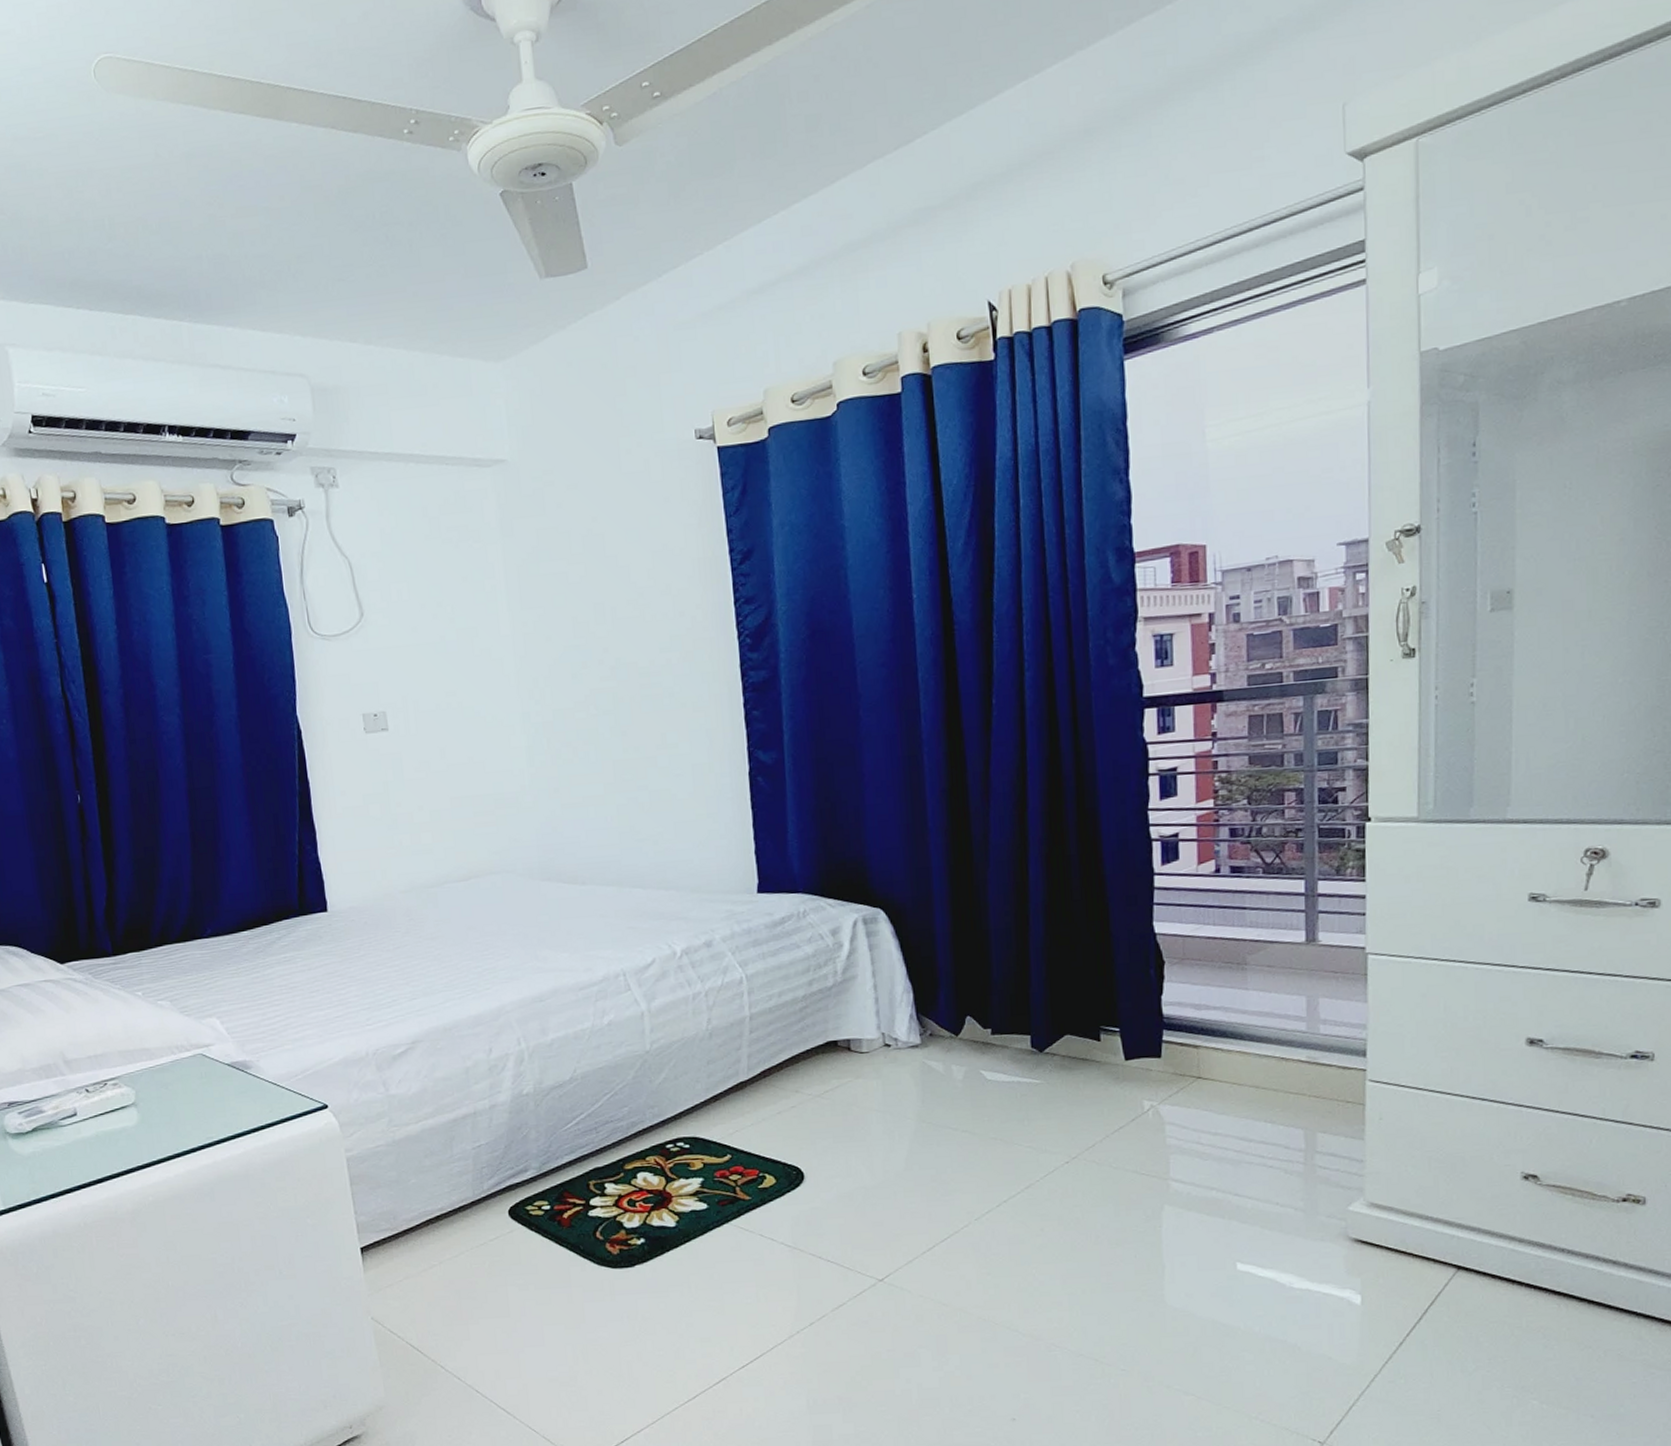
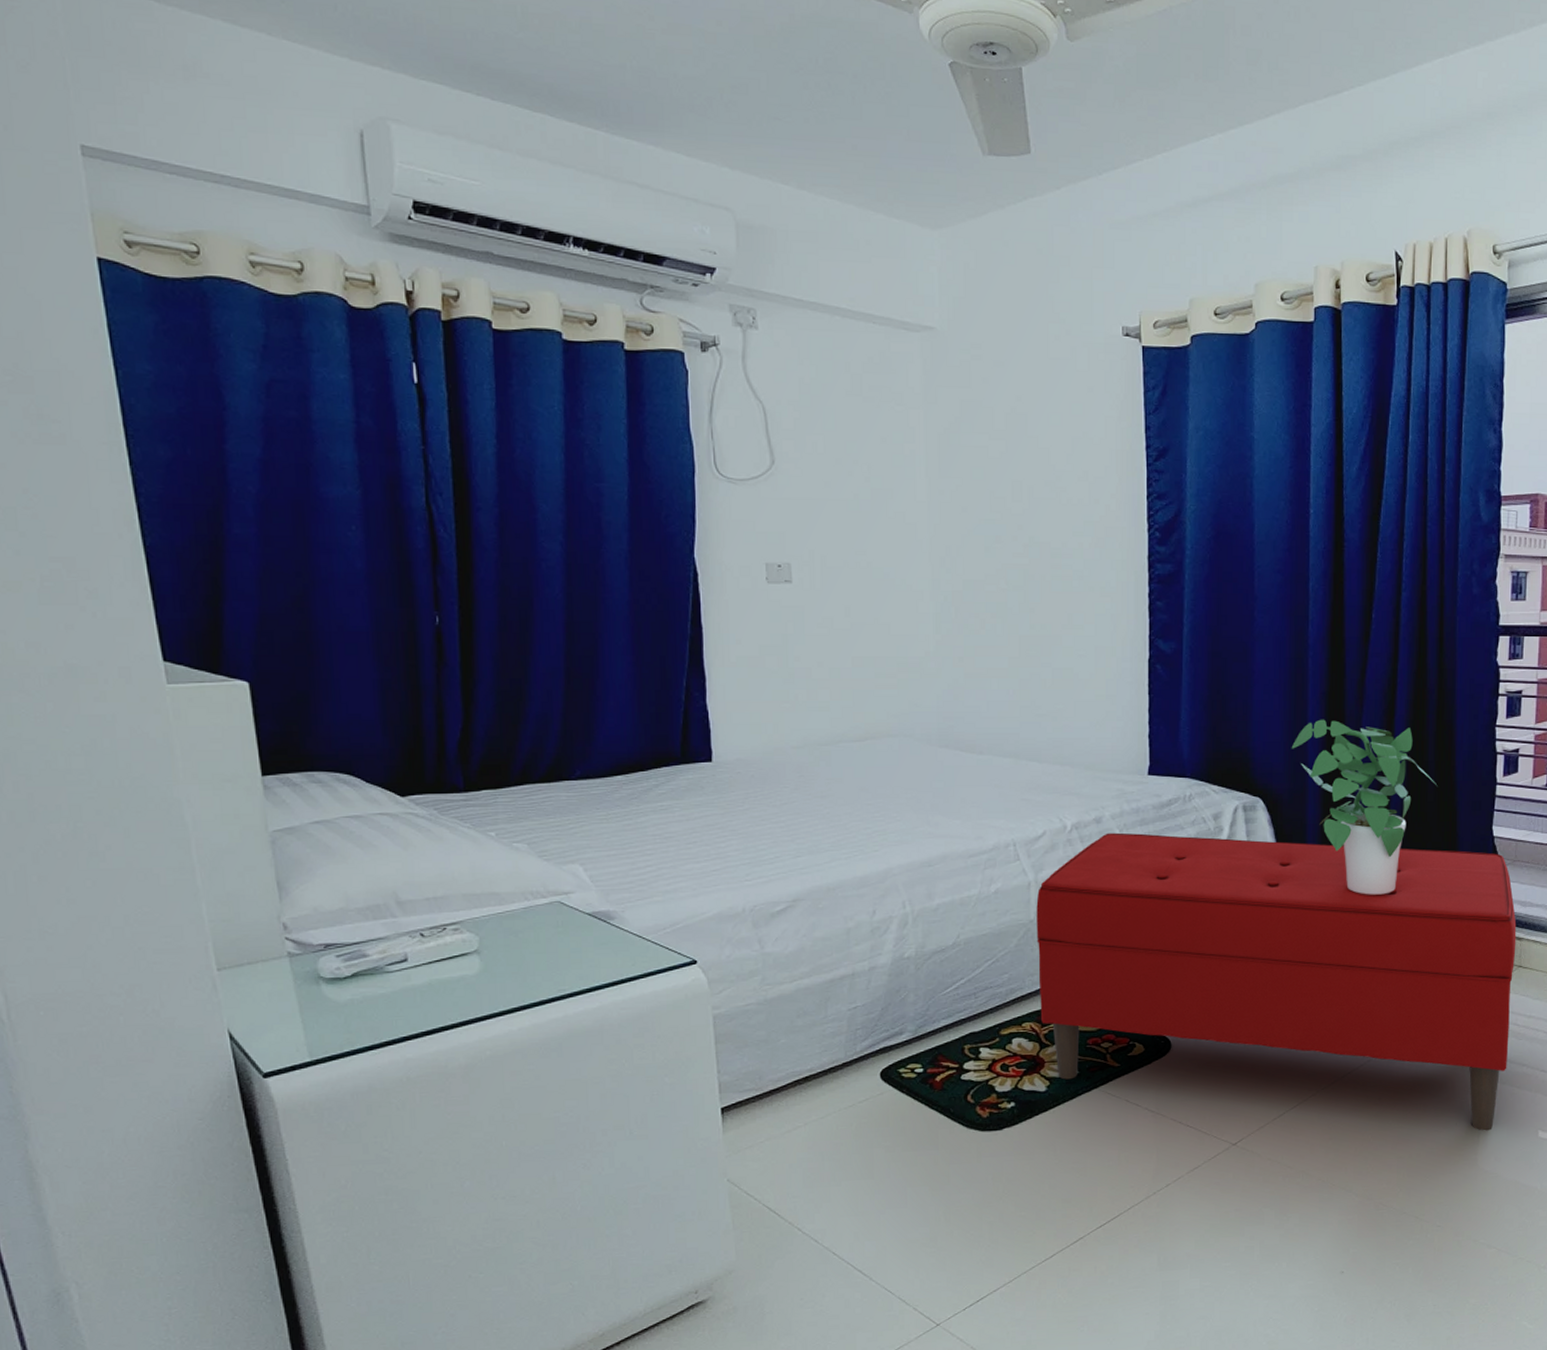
bench: none [651,951,1193,1264] -> present [1036,832,1517,1131]
potted plant: none [911,819,1082,1007] -> present [1291,719,1437,895]

